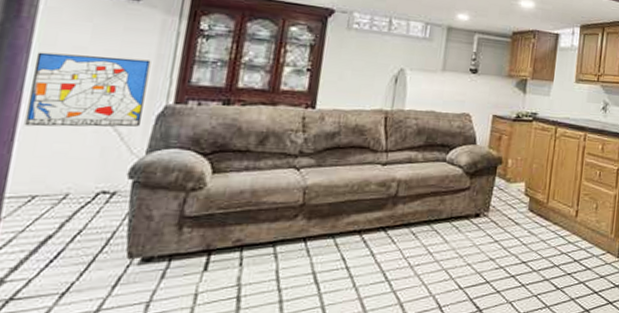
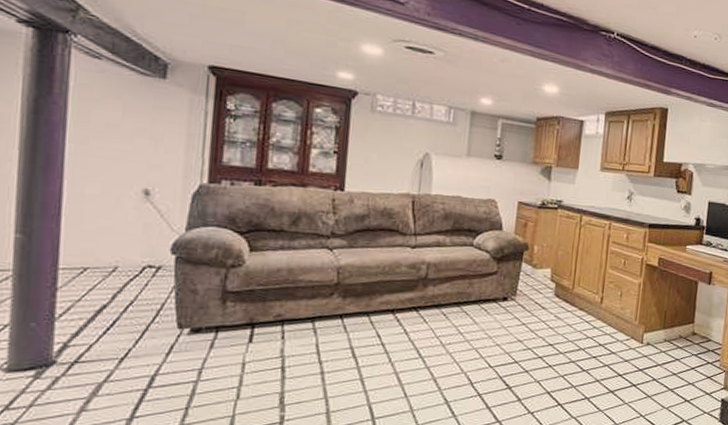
wall art: present [24,52,151,127] -> none [69,129,182,205]

